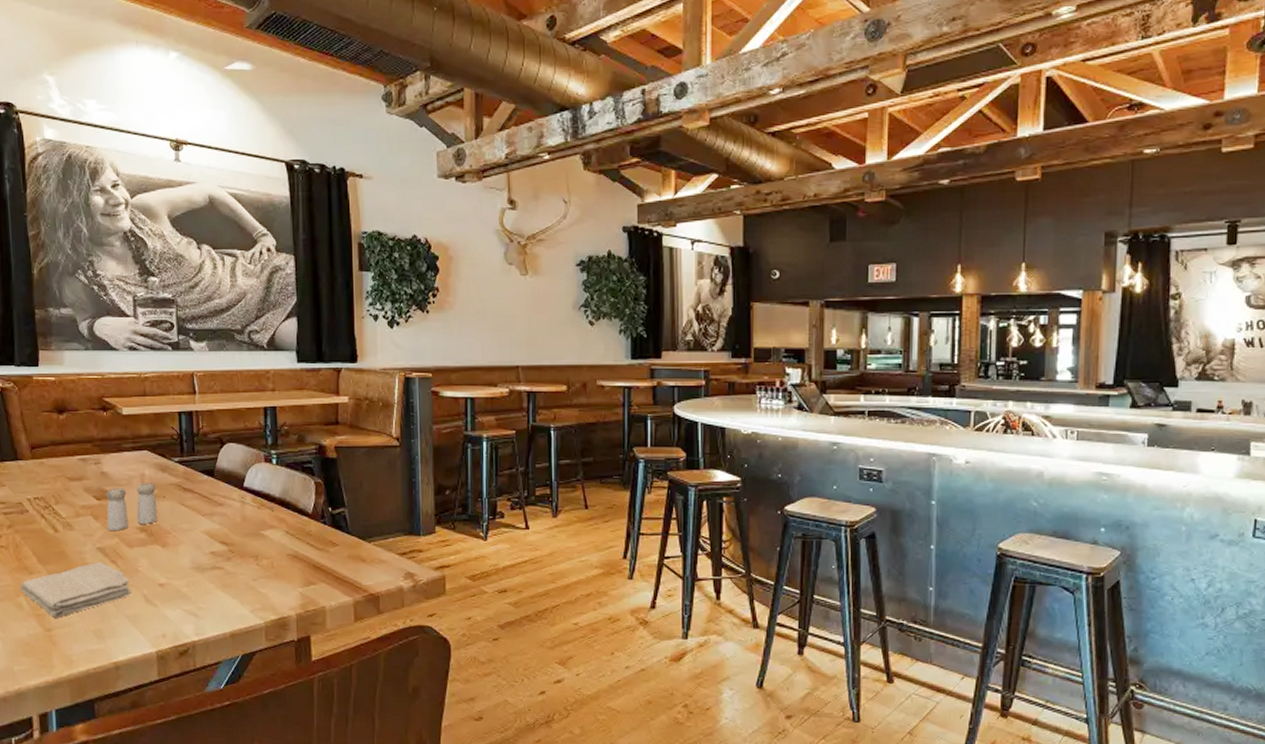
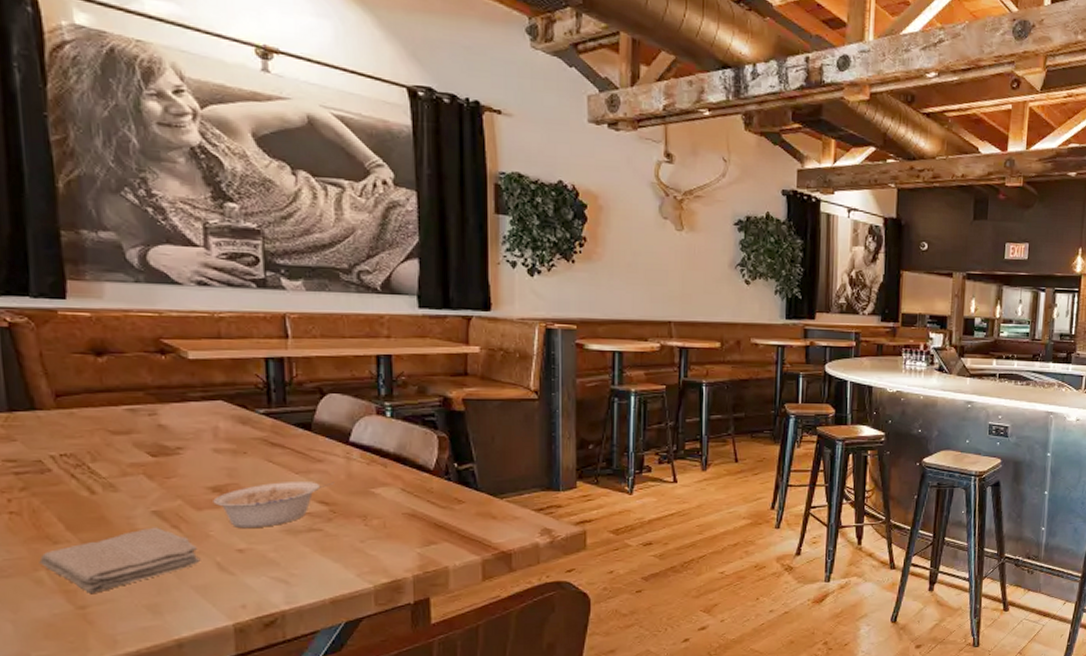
salt and pepper shaker: present [106,483,158,532] -> none [165,437,236,492]
legume: none [141,523,232,565] -> present [213,482,334,529]

